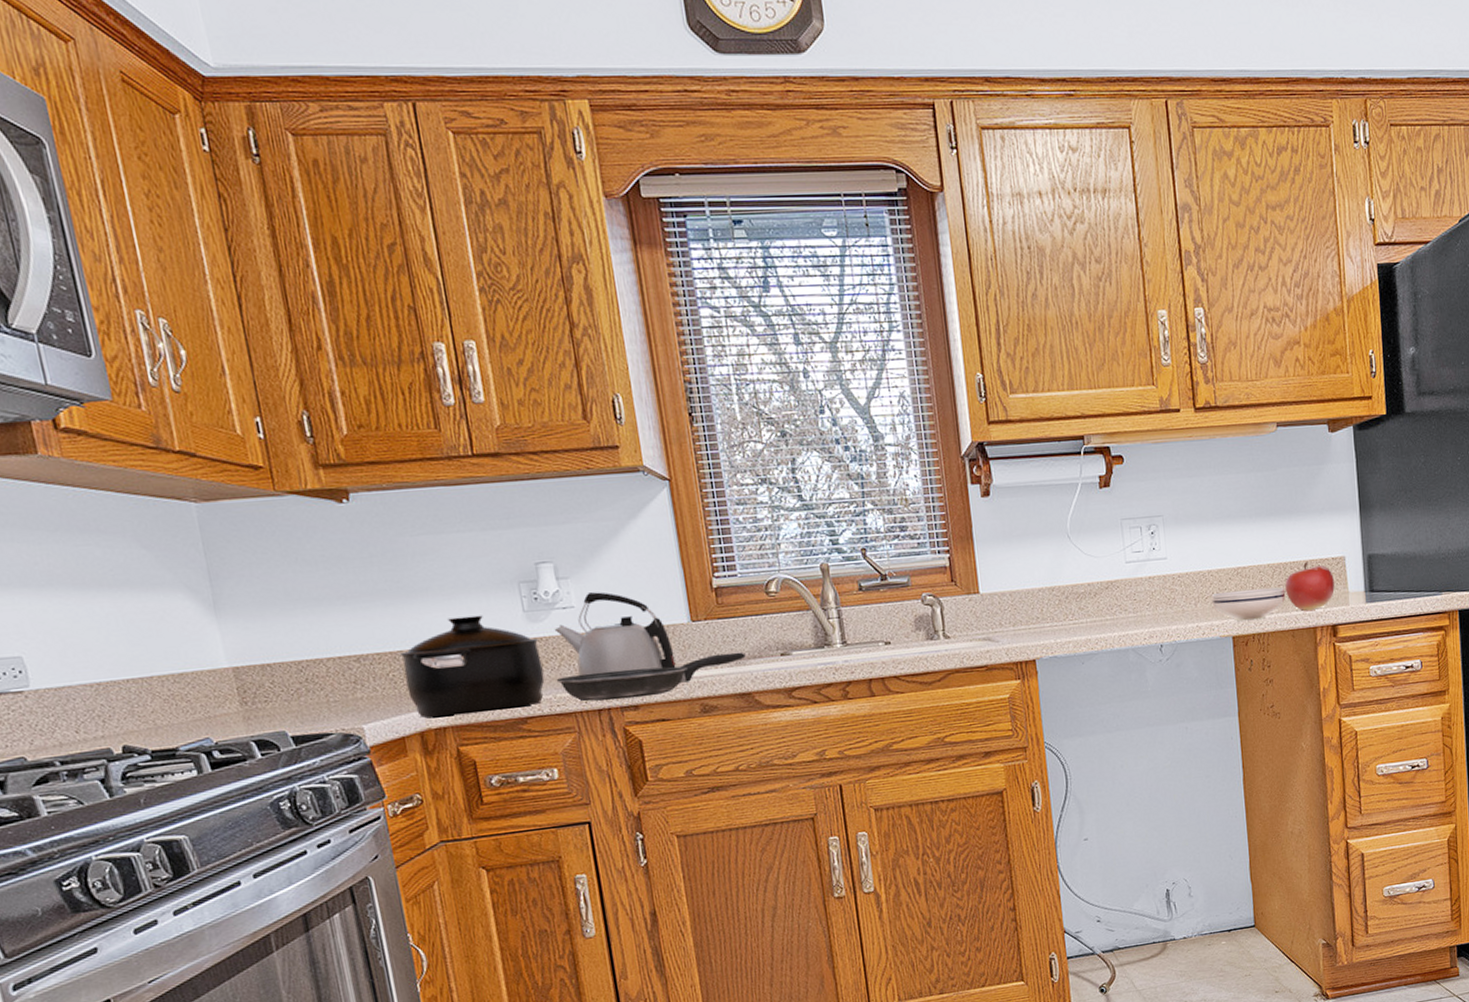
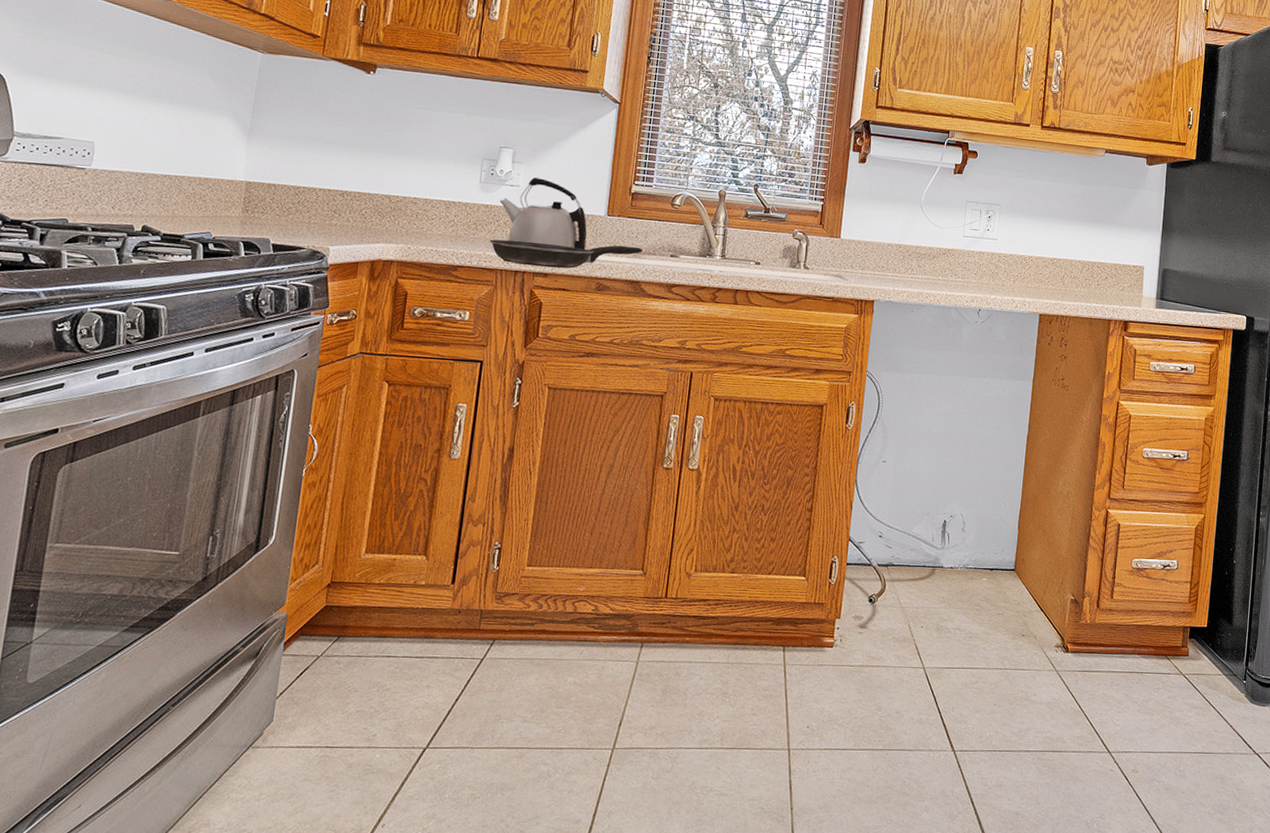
saucepan: present [399,615,545,718] -> none [372,176,484,257]
bowl: present [1211,587,1286,621] -> none [1027,275,1090,304]
fruit: present [1285,561,1335,612] -> none [1090,264,1132,306]

